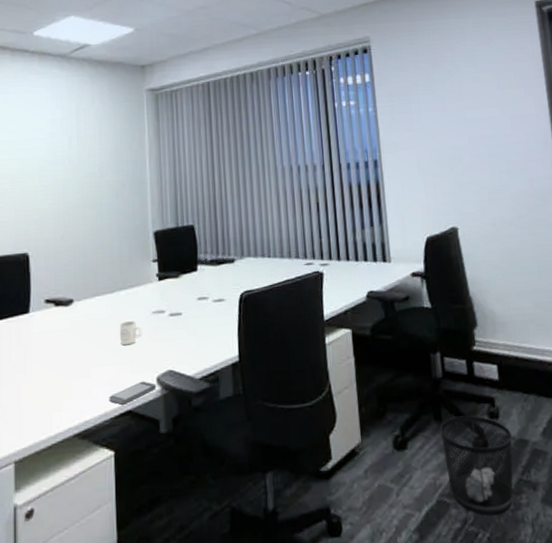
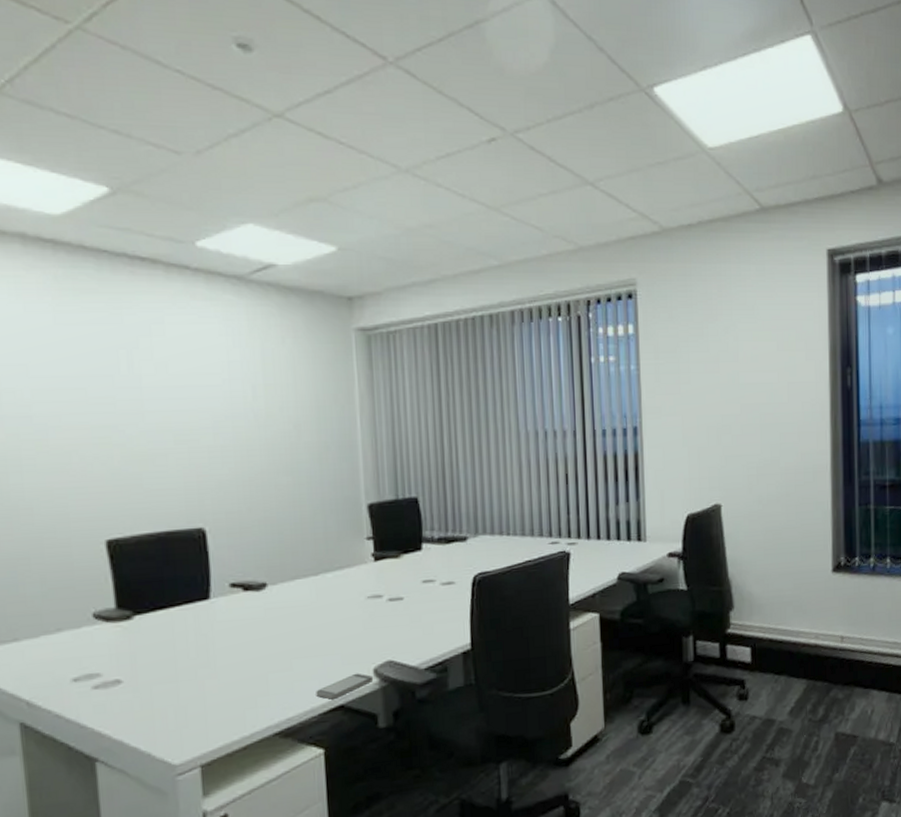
mug: present [119,321,142,346] -> none [326,607,355,635]
waste bin: present [440,415,513,515] -> none [688,698,759,792]

